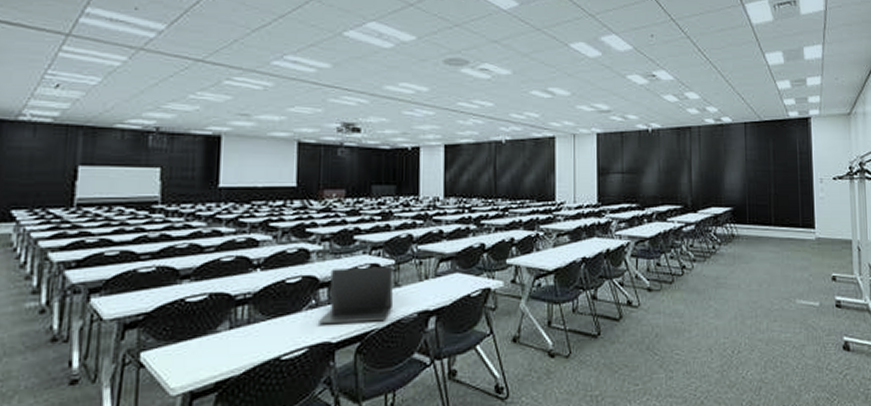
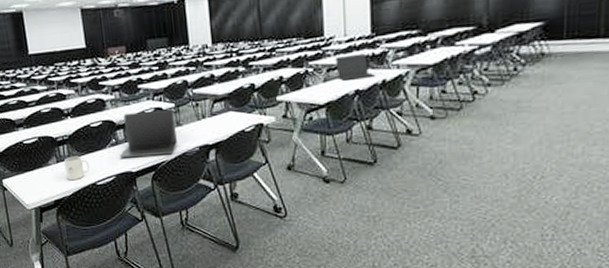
mug: none [239,320,276,354] -> present [63,155,90,181]
laptop: none [565,221,600,247] -> present [335,53,375,81]

